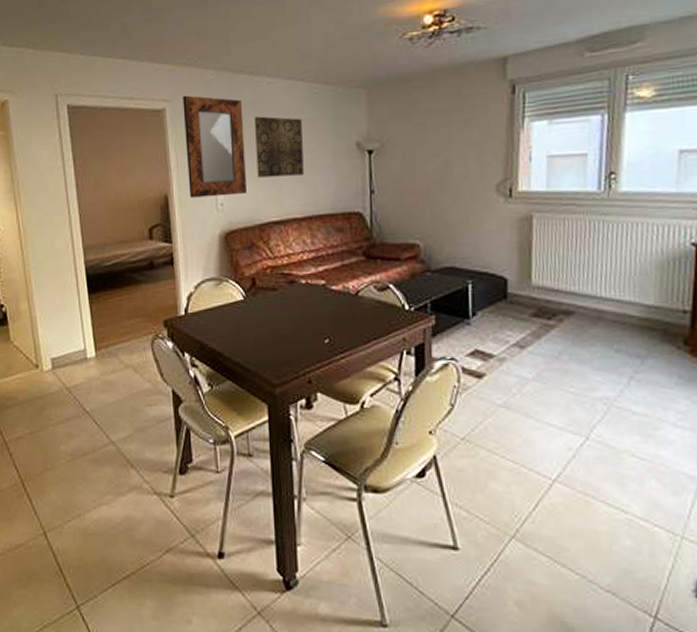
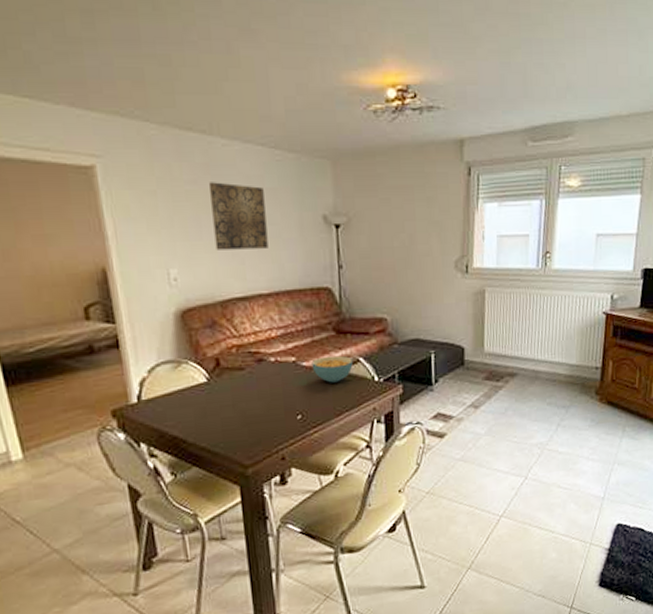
home mirror: present [182,95,246,198] -> none [117,151,204,272]
cereal bowl: none [340,281,382,309] -> present [311,355,353,383]

